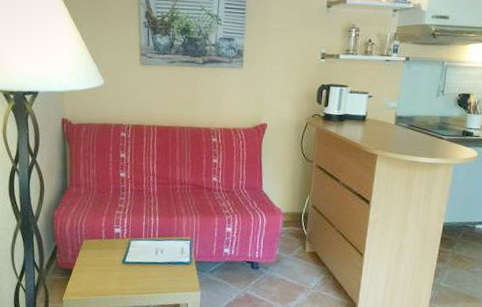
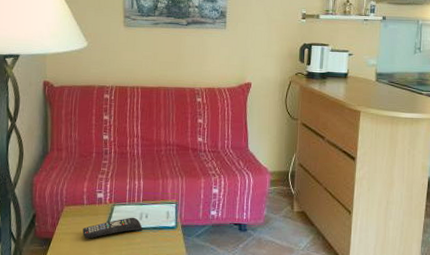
remote control: none [101,252,158,271] -> present [82,217,143,239]

